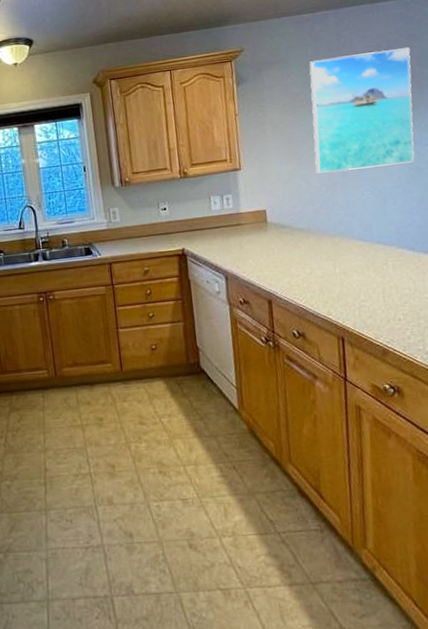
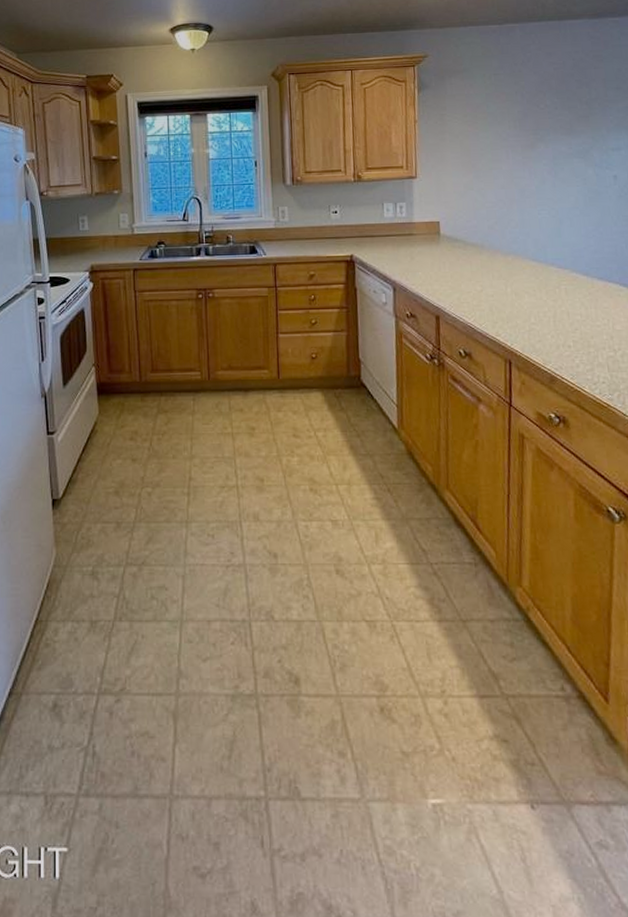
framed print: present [309,47,415,174] -> none [493,68,596,188]

